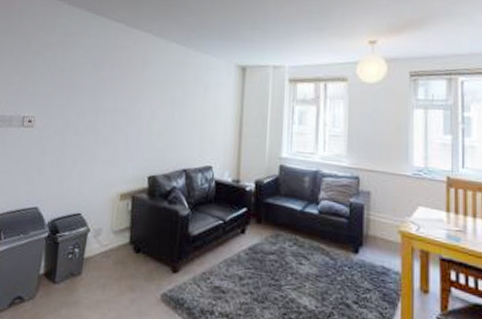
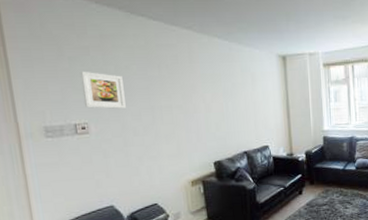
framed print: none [36,65,76,106] -> present [80,71,126,109]

